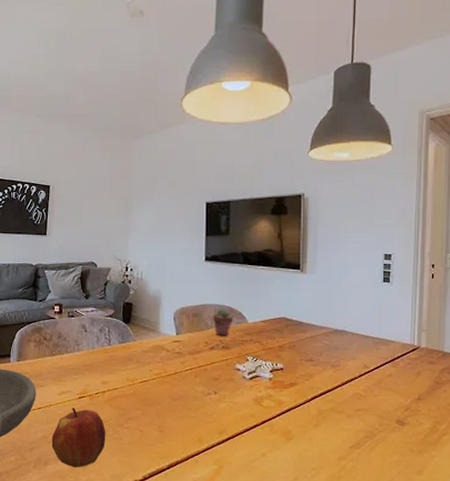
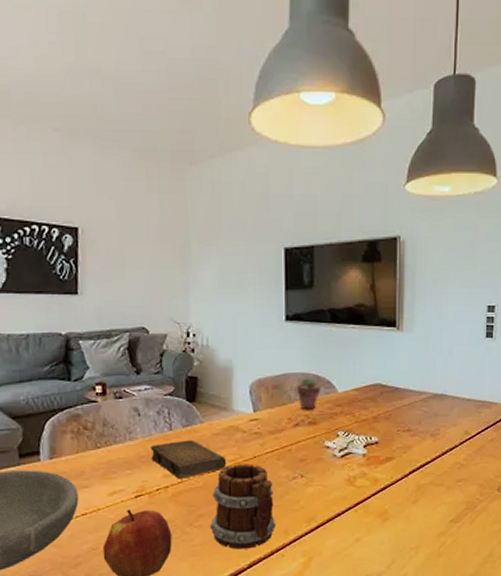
book: none [93,354,153,386] -> present [150,439,227,479]
mug: none [136,378,193,452] -> present [209,464,277,550]

